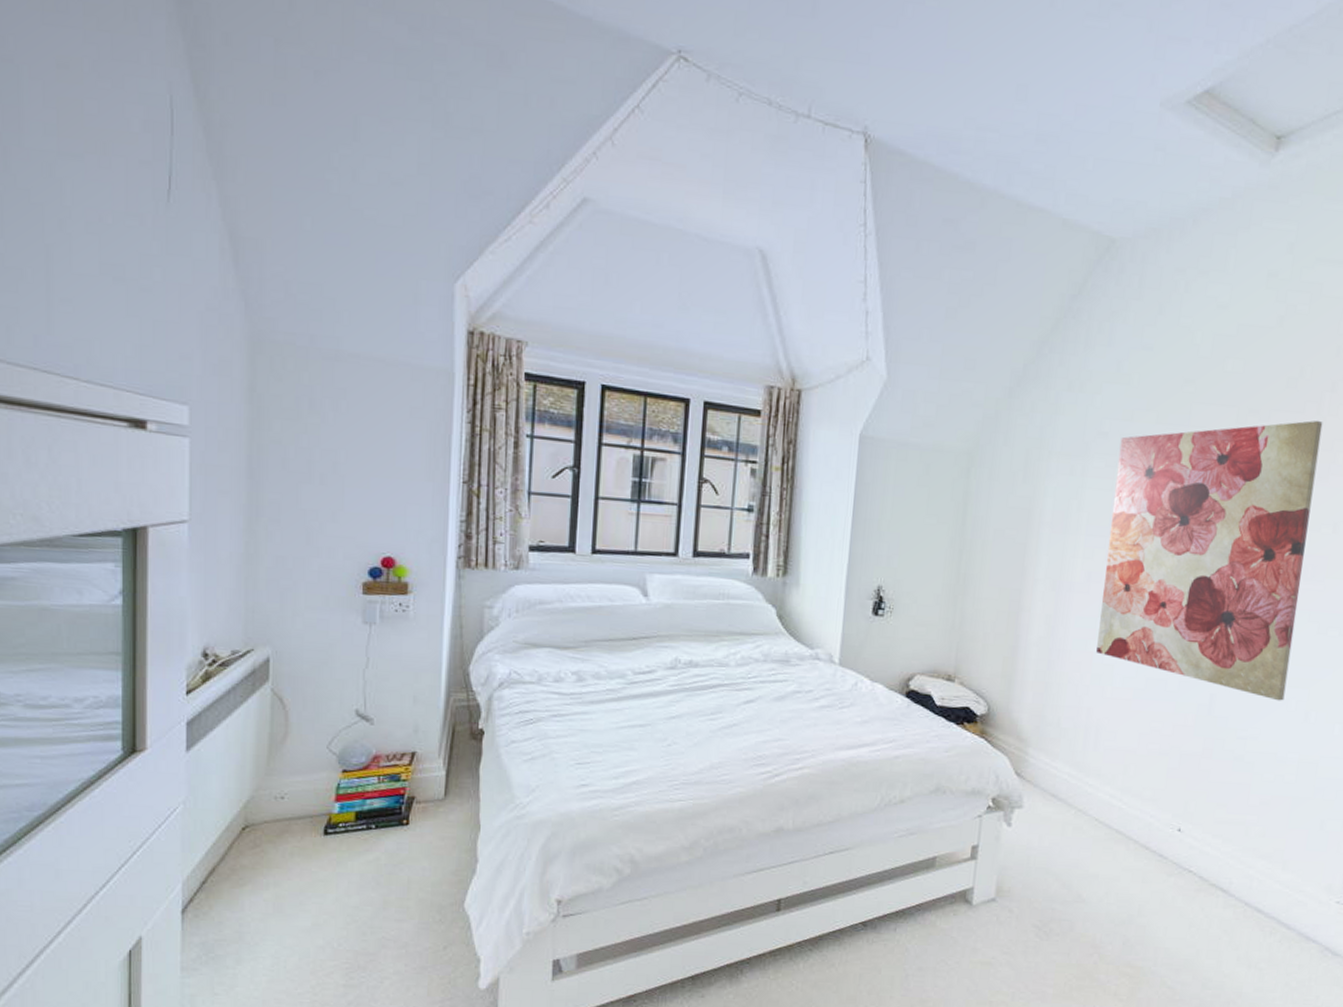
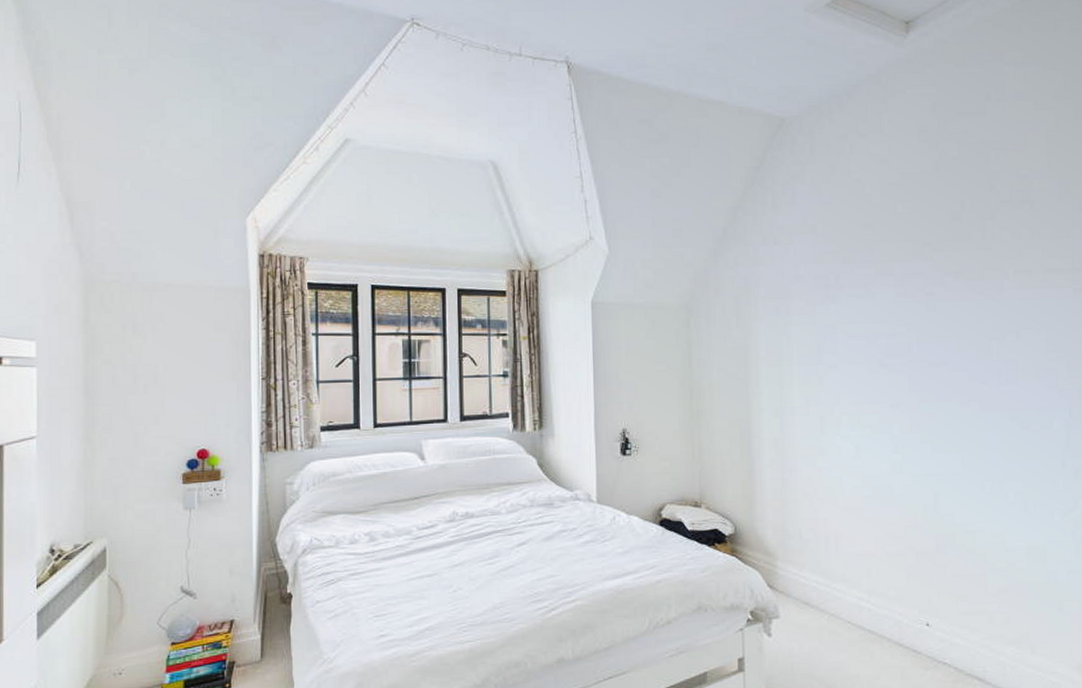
wall art: present [1096,420,1323,701] -> none [816,244,1002,494]

